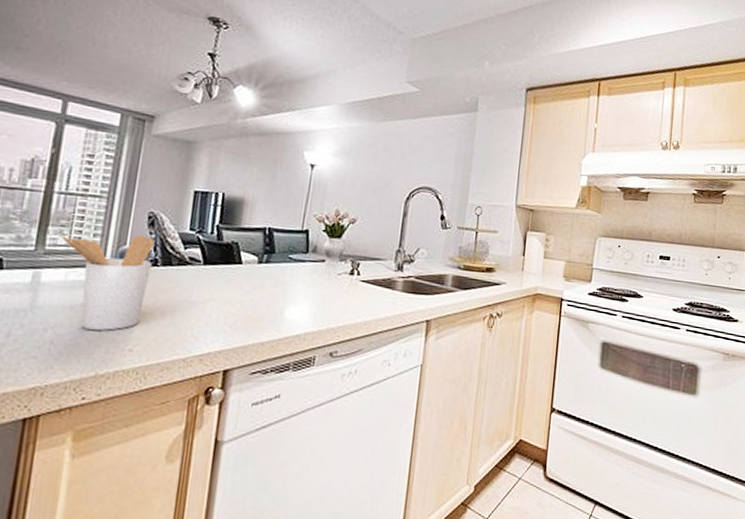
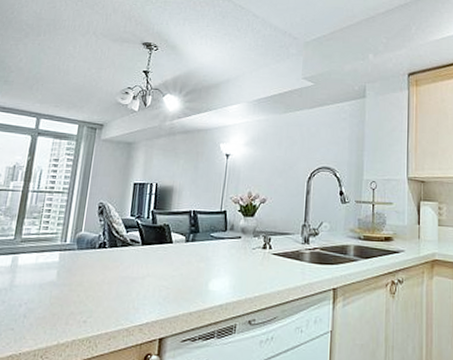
utensil holder: present [60,235,155,331] -> none [33,222,104,305]

